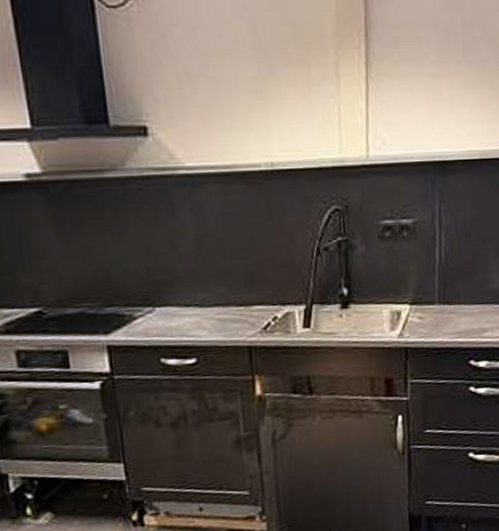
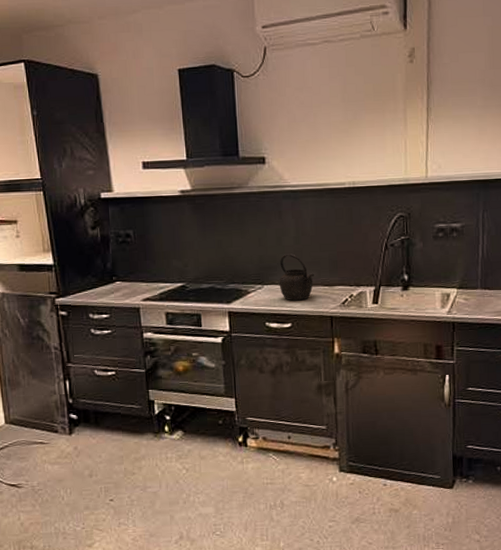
kettle: none [176,263,224,328] -> present [279,254,314,301]

